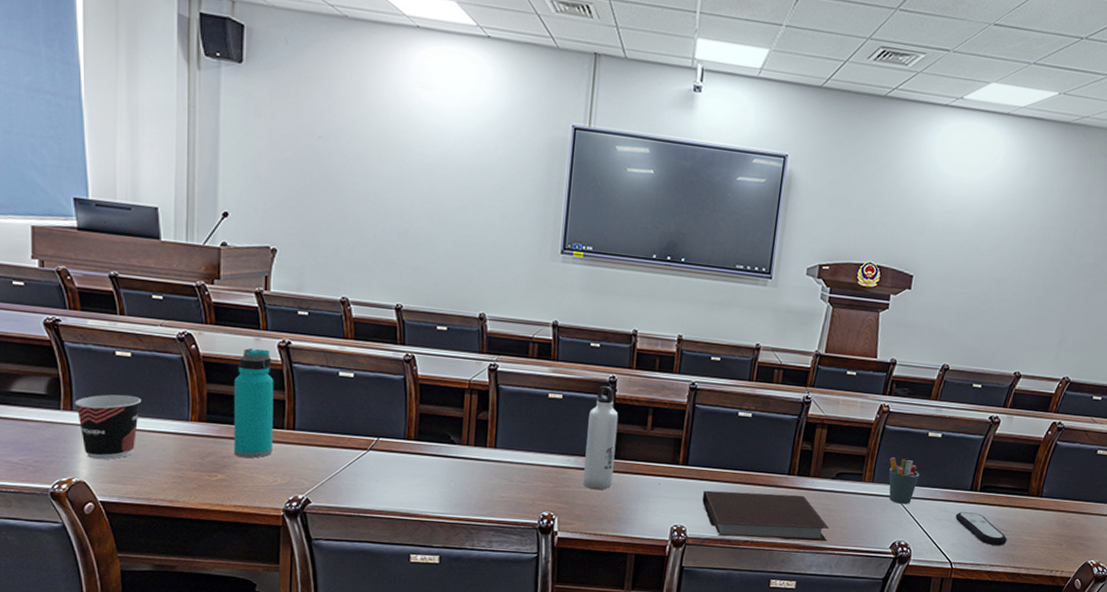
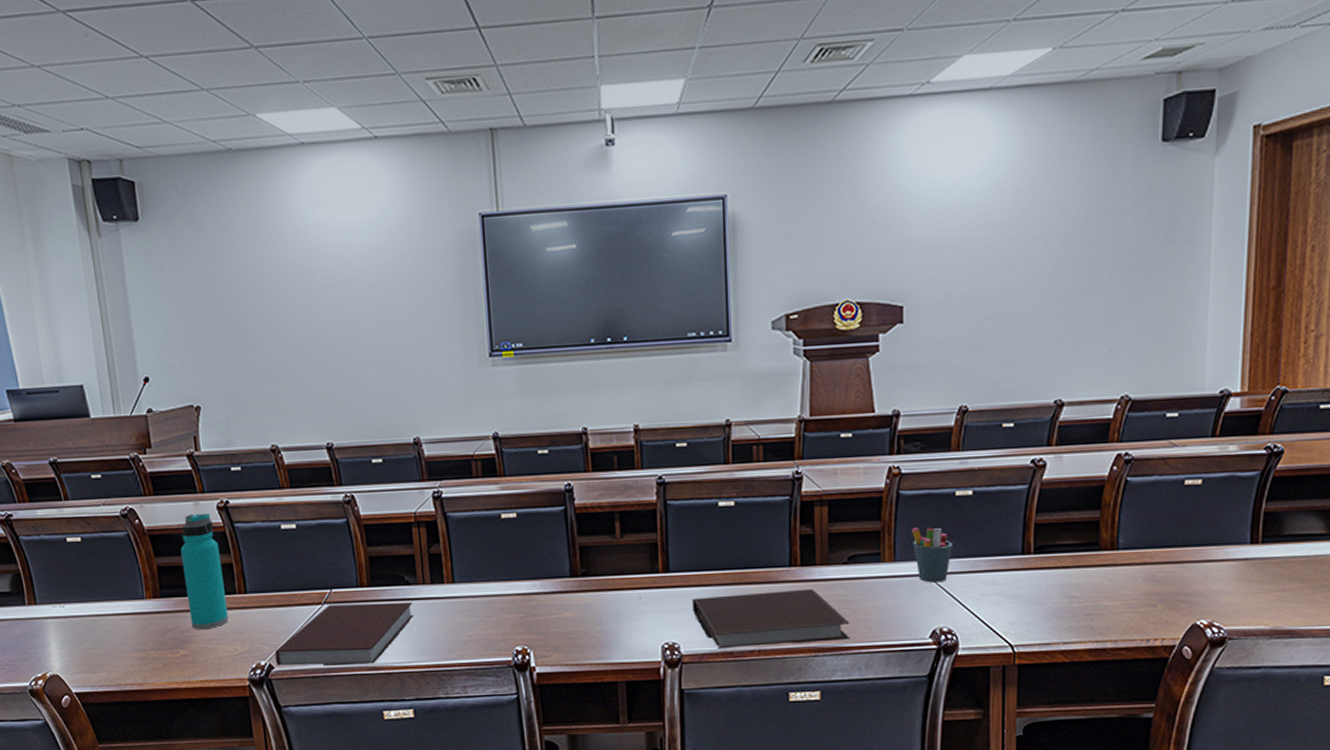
cup: present [74,394,142,460] -> none [37,580,99,651]
notebook: none [313,452,454,511] -> present [275,601,415,666]
water bottle: present [583,386,619,490] -> none [549,496,587,615]
remote control: present [955,512,1007,546] -> none [1008,581,1081,618]

